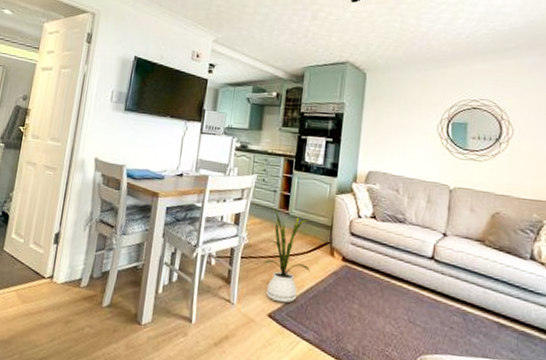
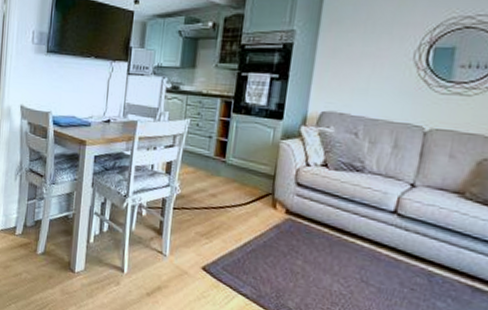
house plant: present [263,203,310,303] -> none [197,151,249,257]

